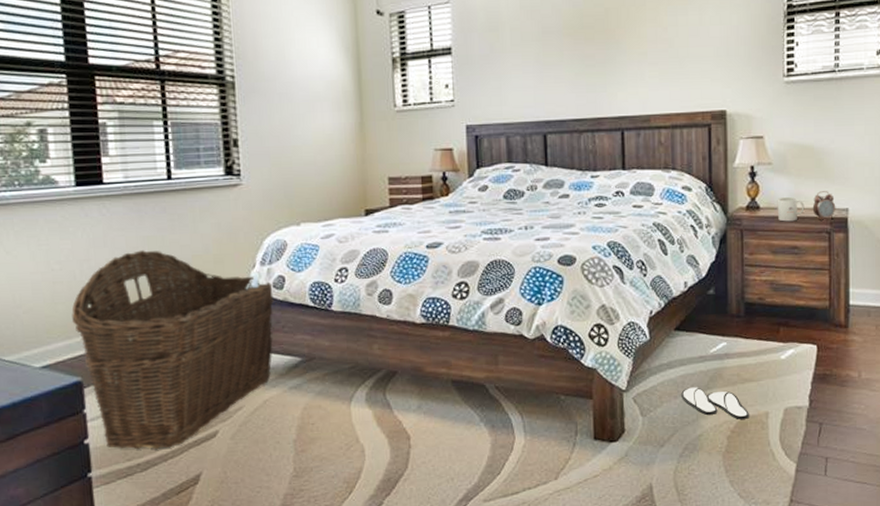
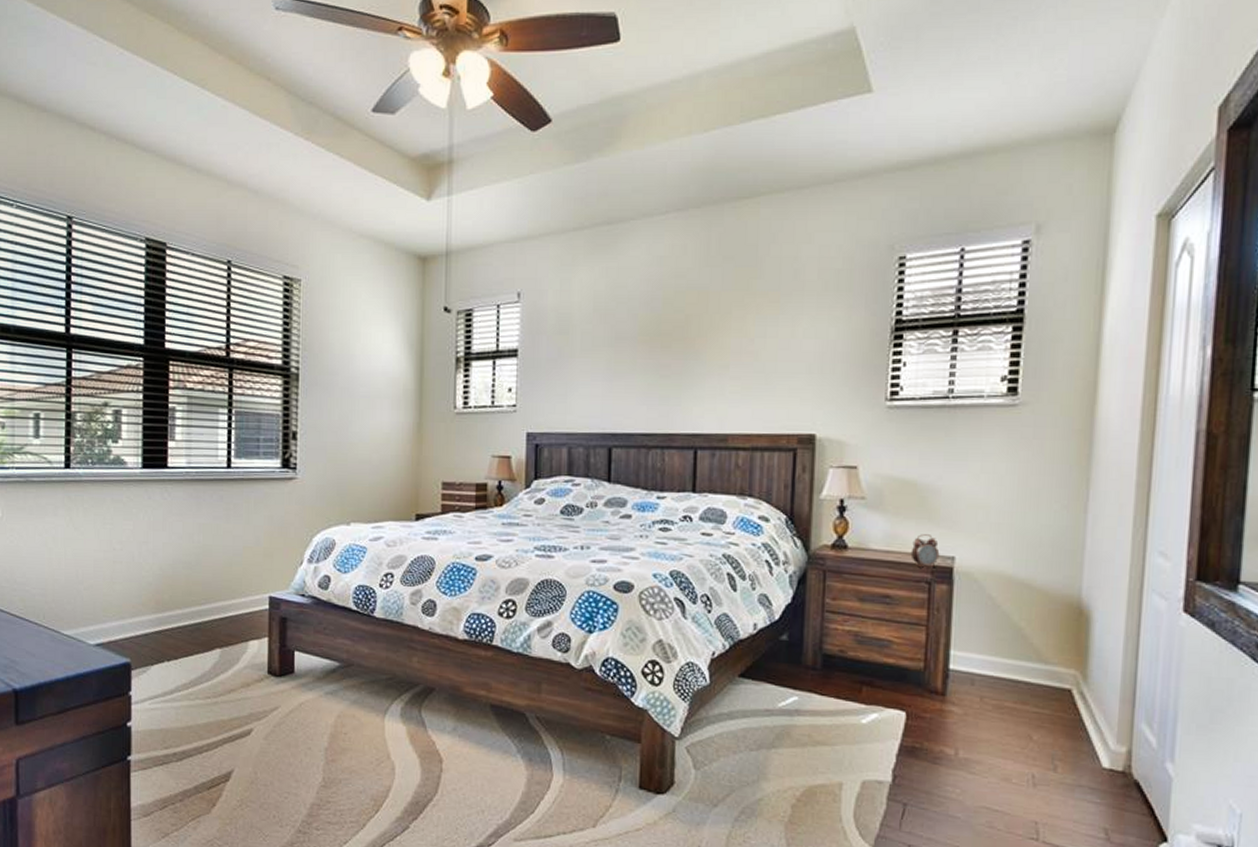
wicker basket: present [71,250,277,450] -> none [127,537,320,740]
slippers: present [681,387,749,419] -> none [741,743,819,787]
mug: present [777,197,805,222] -> none [868,538,902,566]

